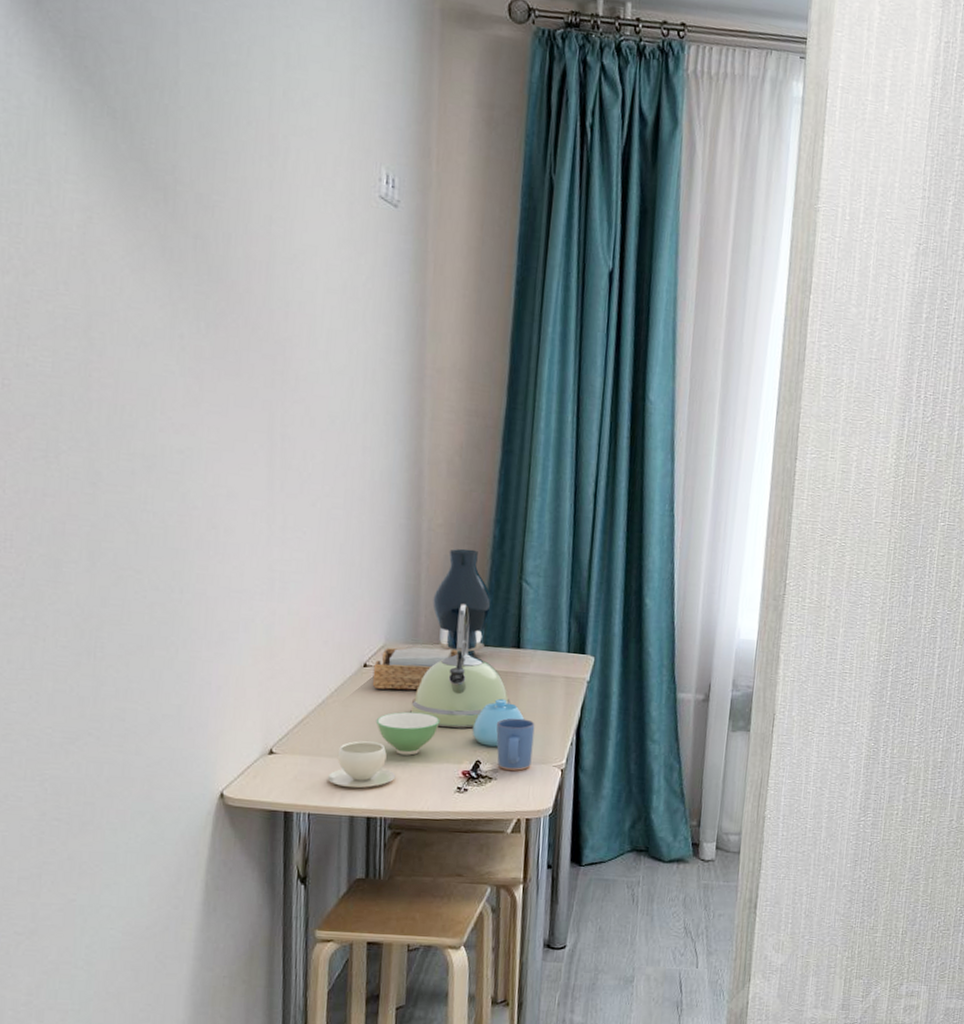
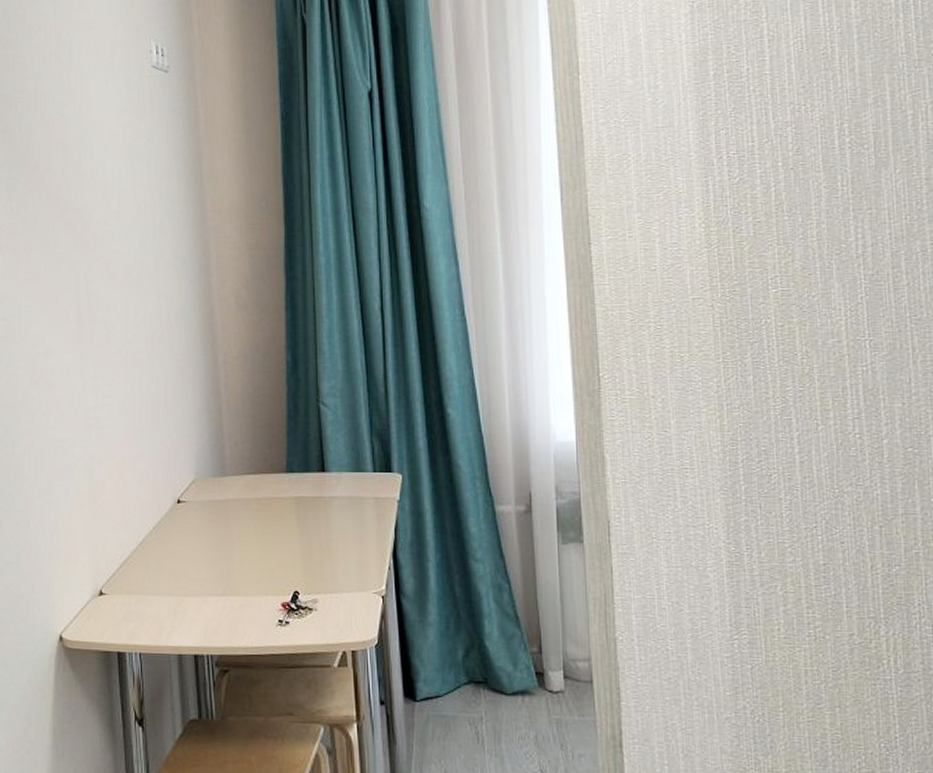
teacup: present [327,741,396,789] -> none [153,577,218,626]
napkin holder: present [372,647,458,691] -> none [186,479,264,524]
bowl: present [375,711,440,756] -> none [193,544,255,589]
kettle: present [410,602,512,729] -> none [225,431,323,559]
vase: present [432,548,493,657] -> none [236,377,293,485]
sugar bowl: present [472,698,525,747] -> none [287,525,338,575]
mug: present [496,718,535,771] -> none [310,544,350,600]

